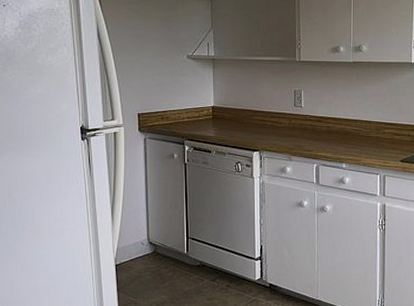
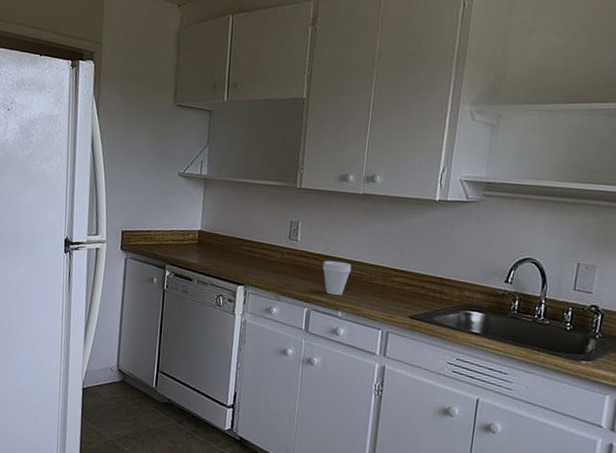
cup: none [326,122,350,151] -> present [322,260,352,296]

